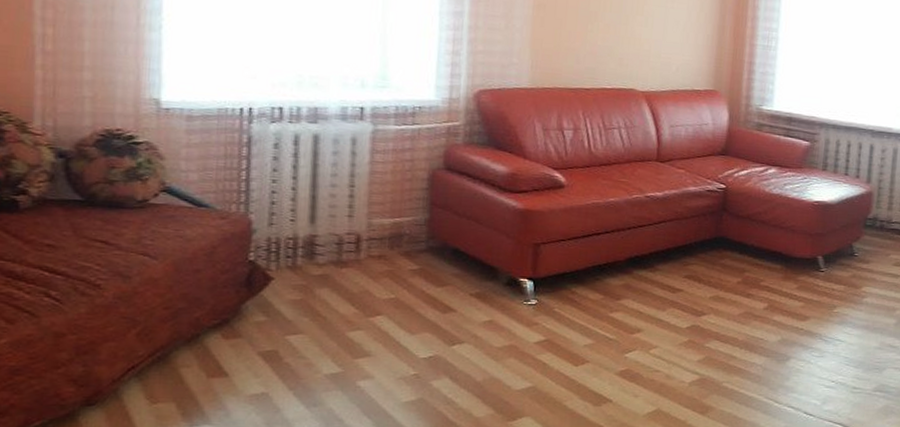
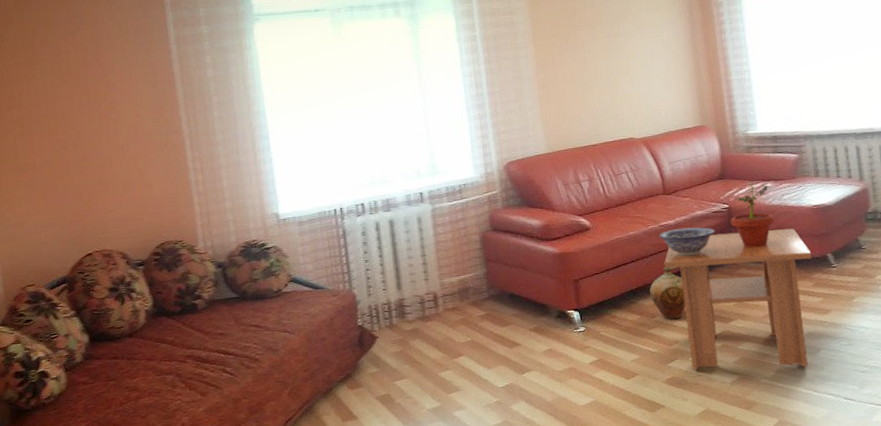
ceramic jug: none [619,239,659,304] -> present [649,263,686,319]
decorative bowl: none [642,202,705,236] -> present [658,227,715,257]
coffee table: none [642,215,802,376] -> present [665,228,812,370]
potted plant: none [723,161,774,238] -> present [730,179,776,248]

